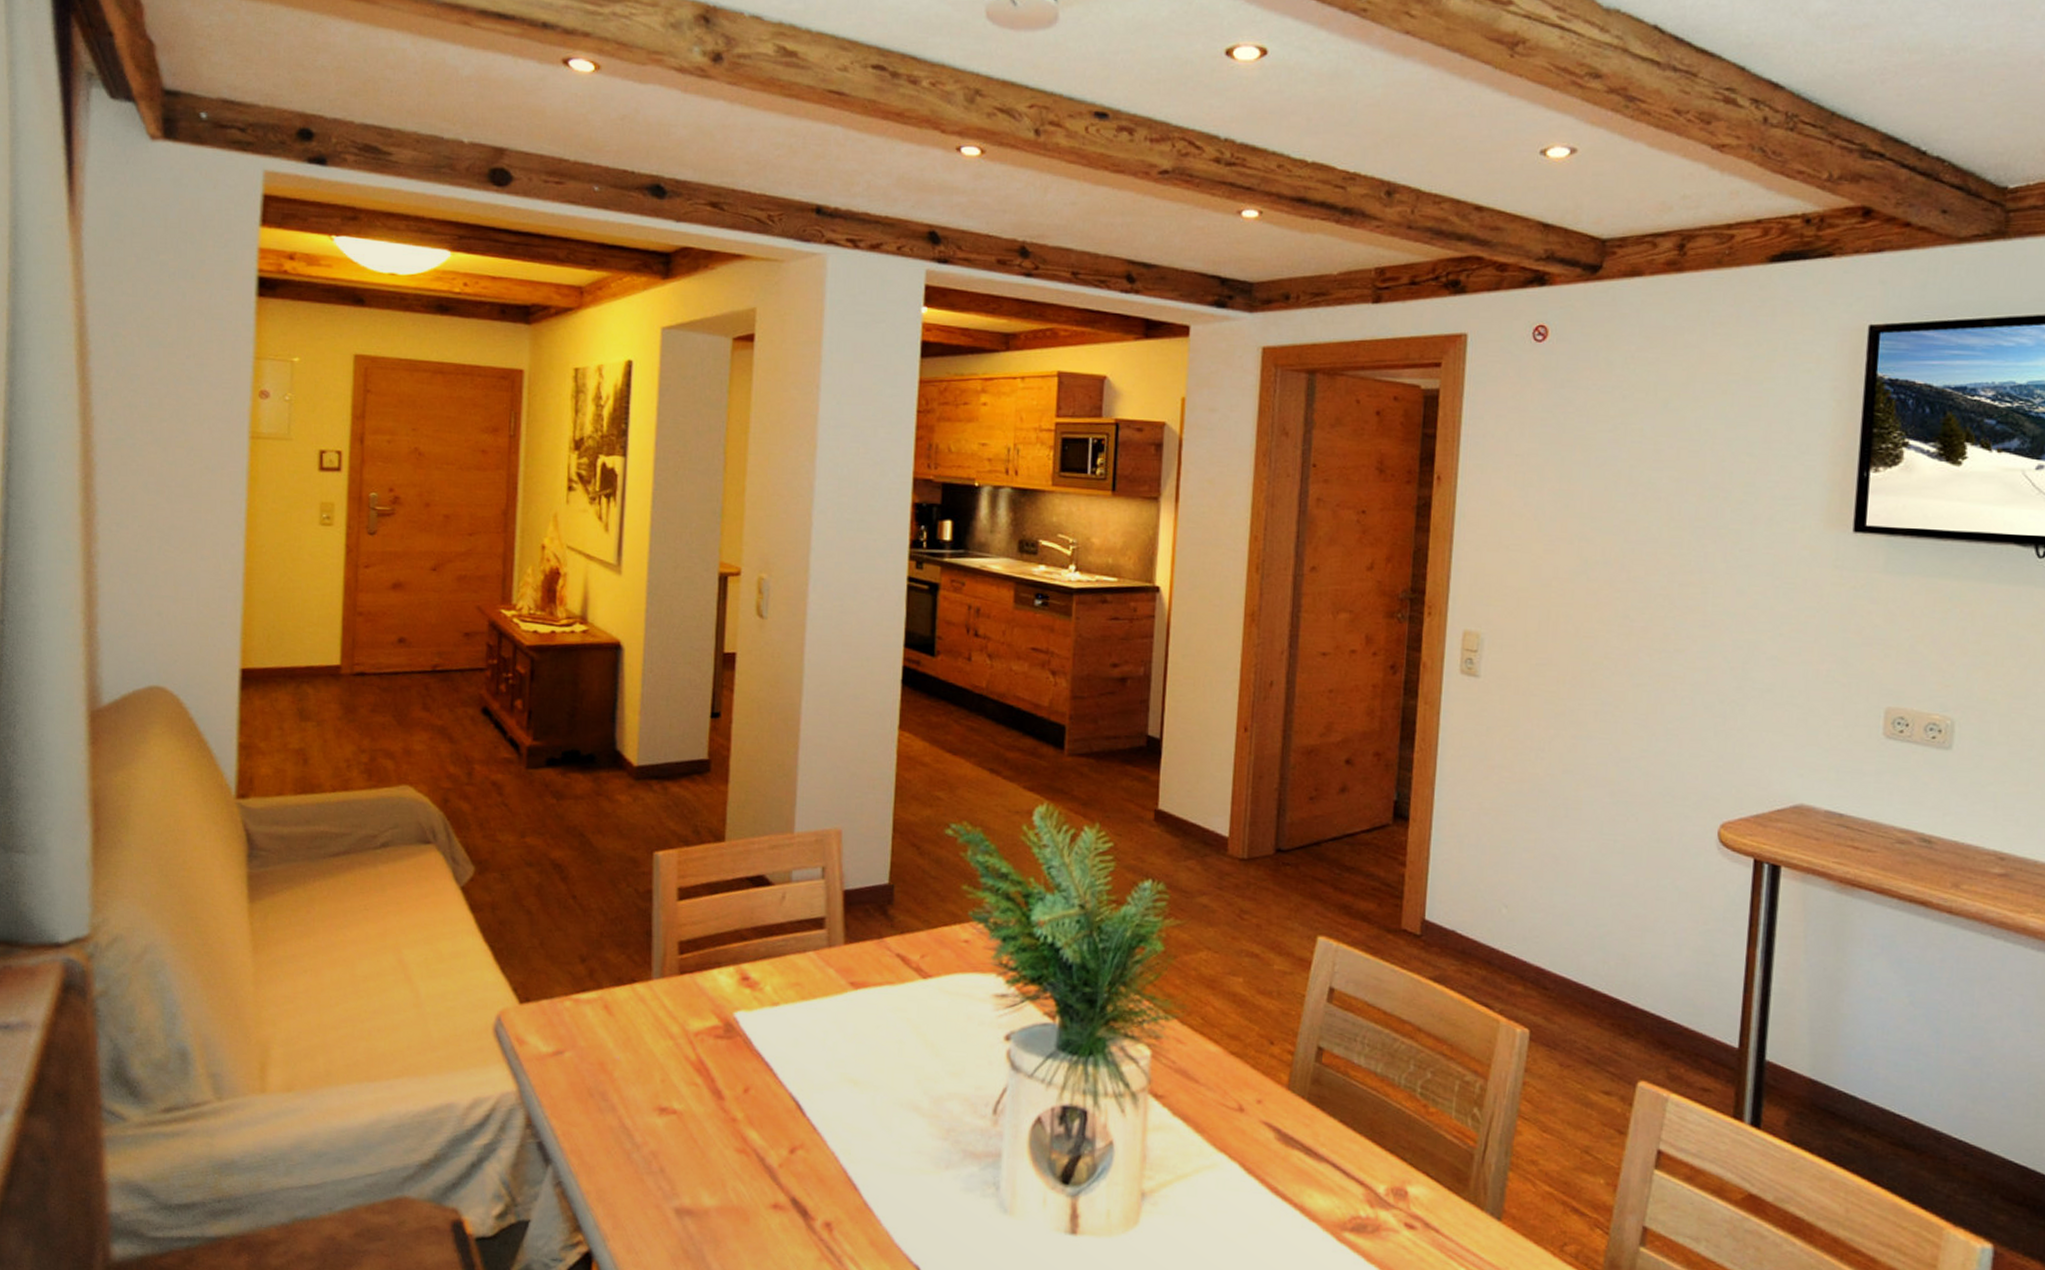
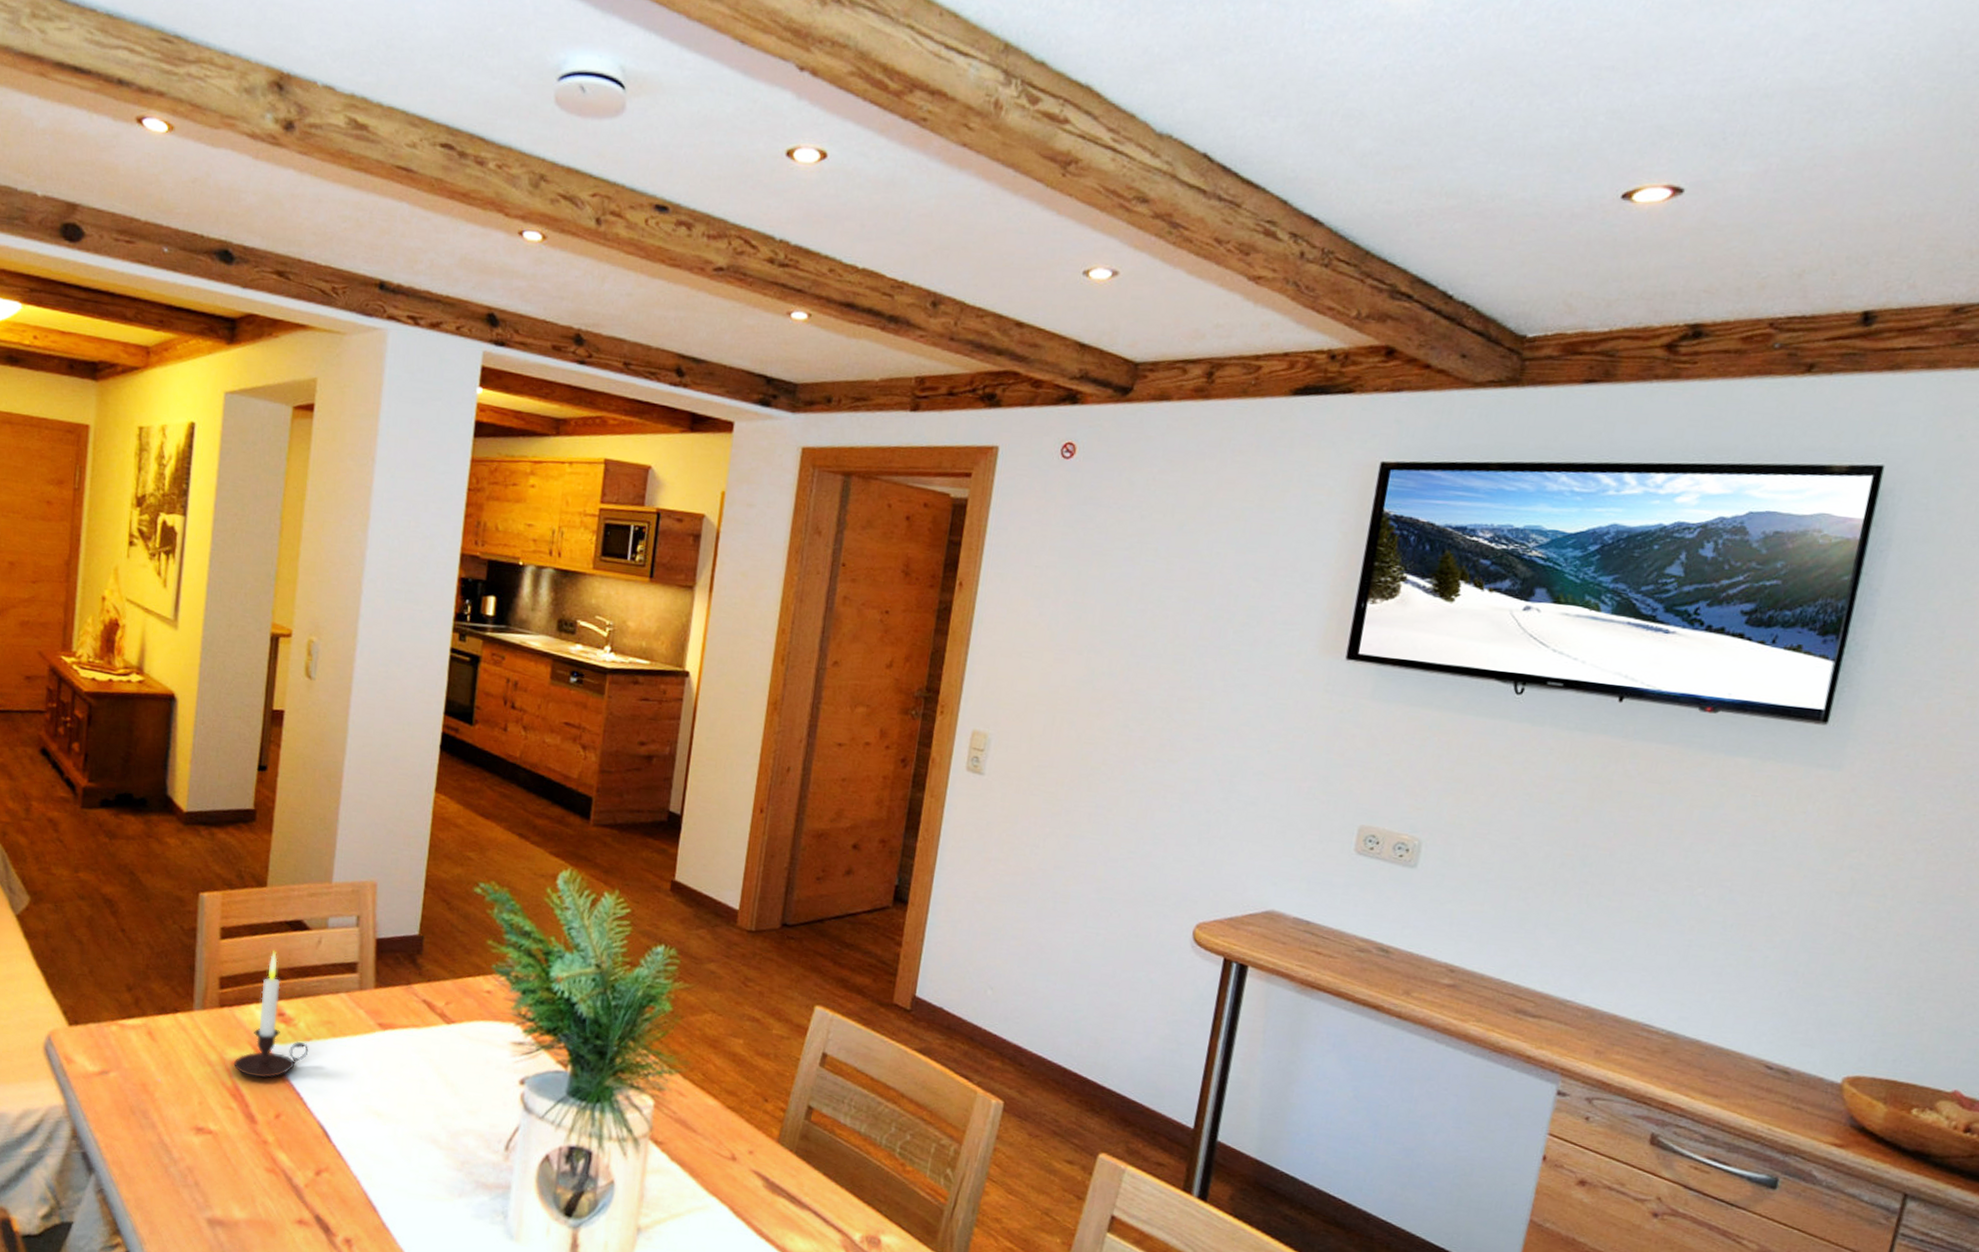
candle: none [696,909,777,1049] -> present [233,950,309,1078]

